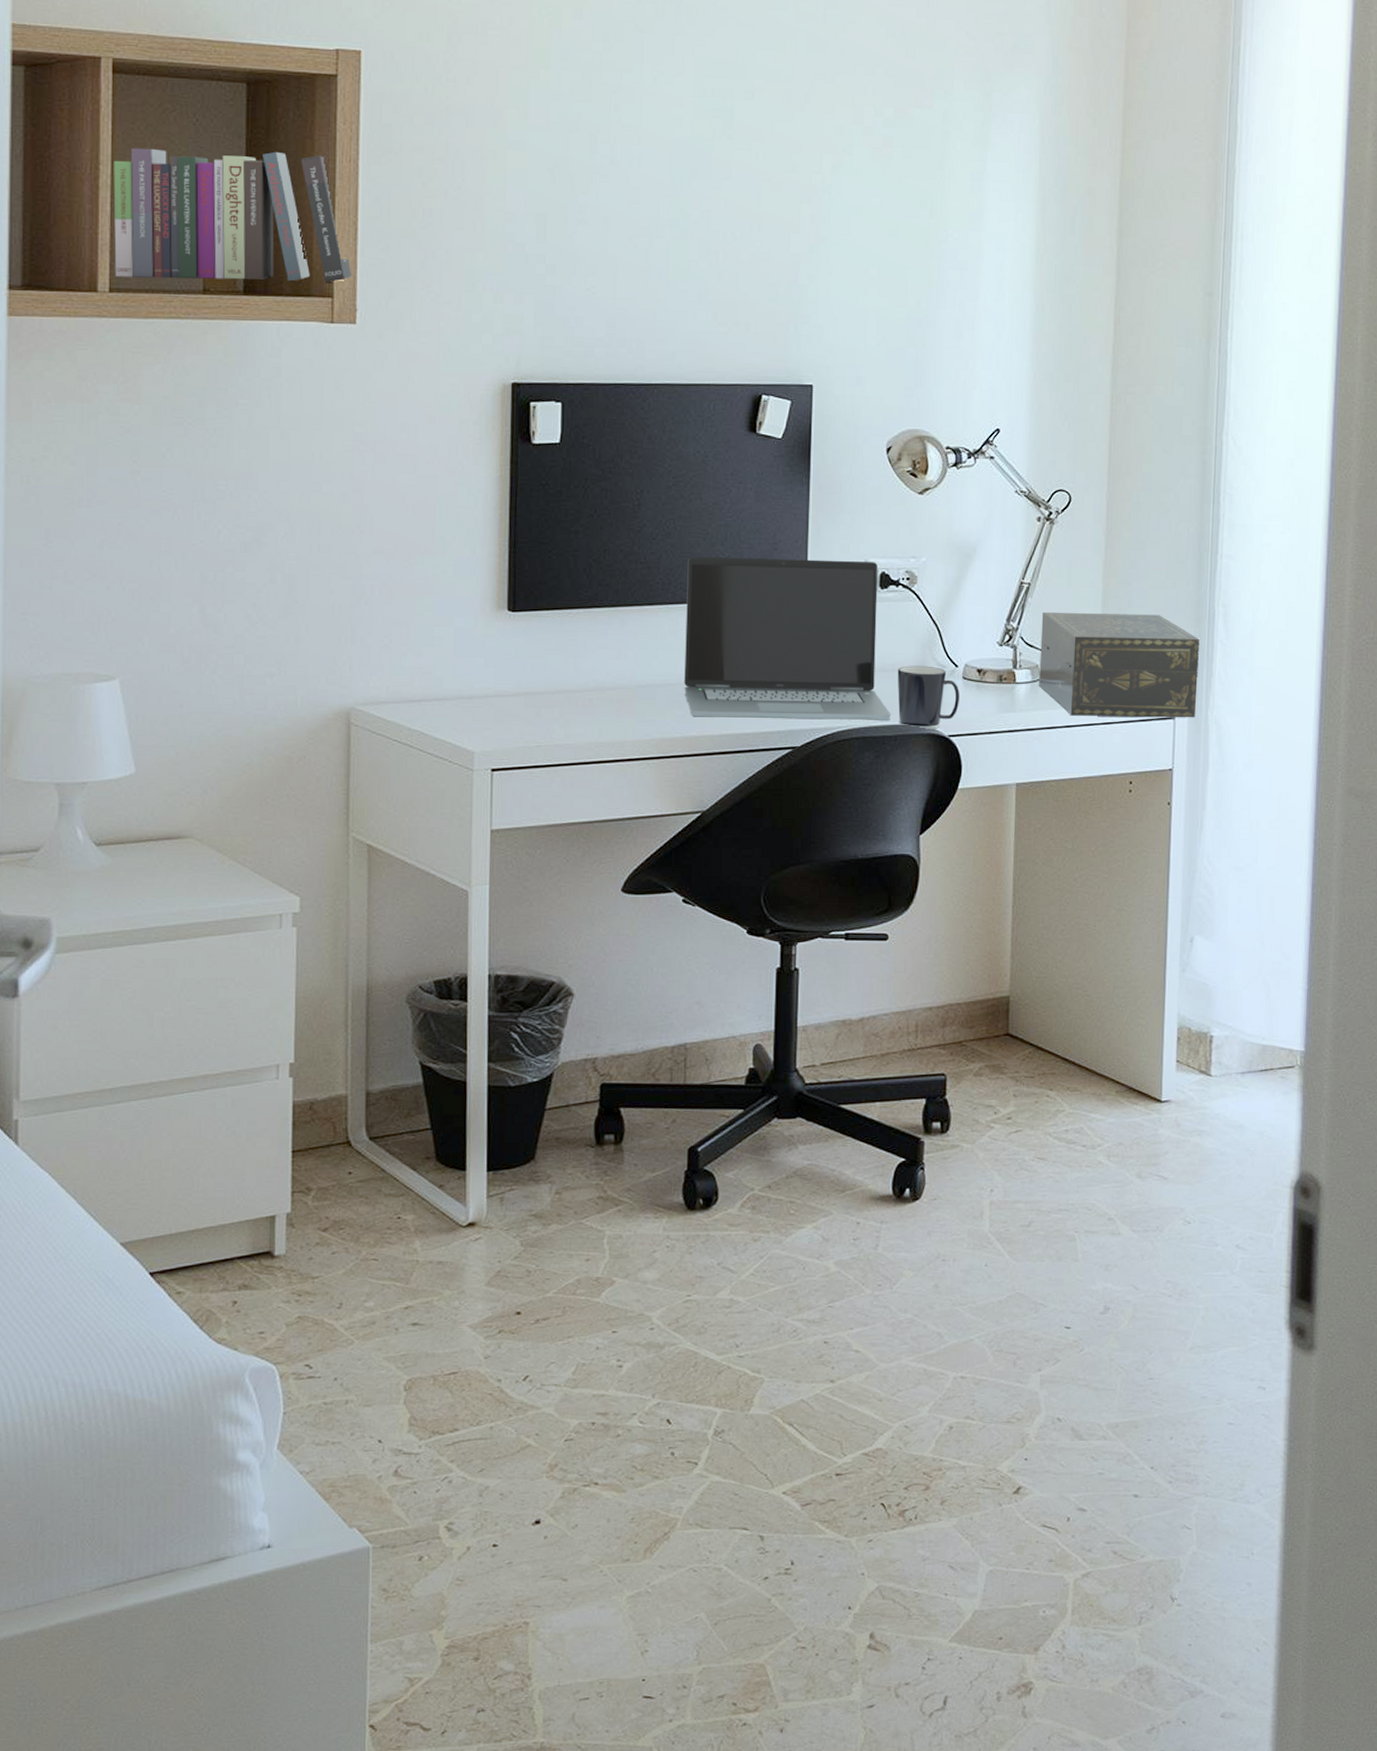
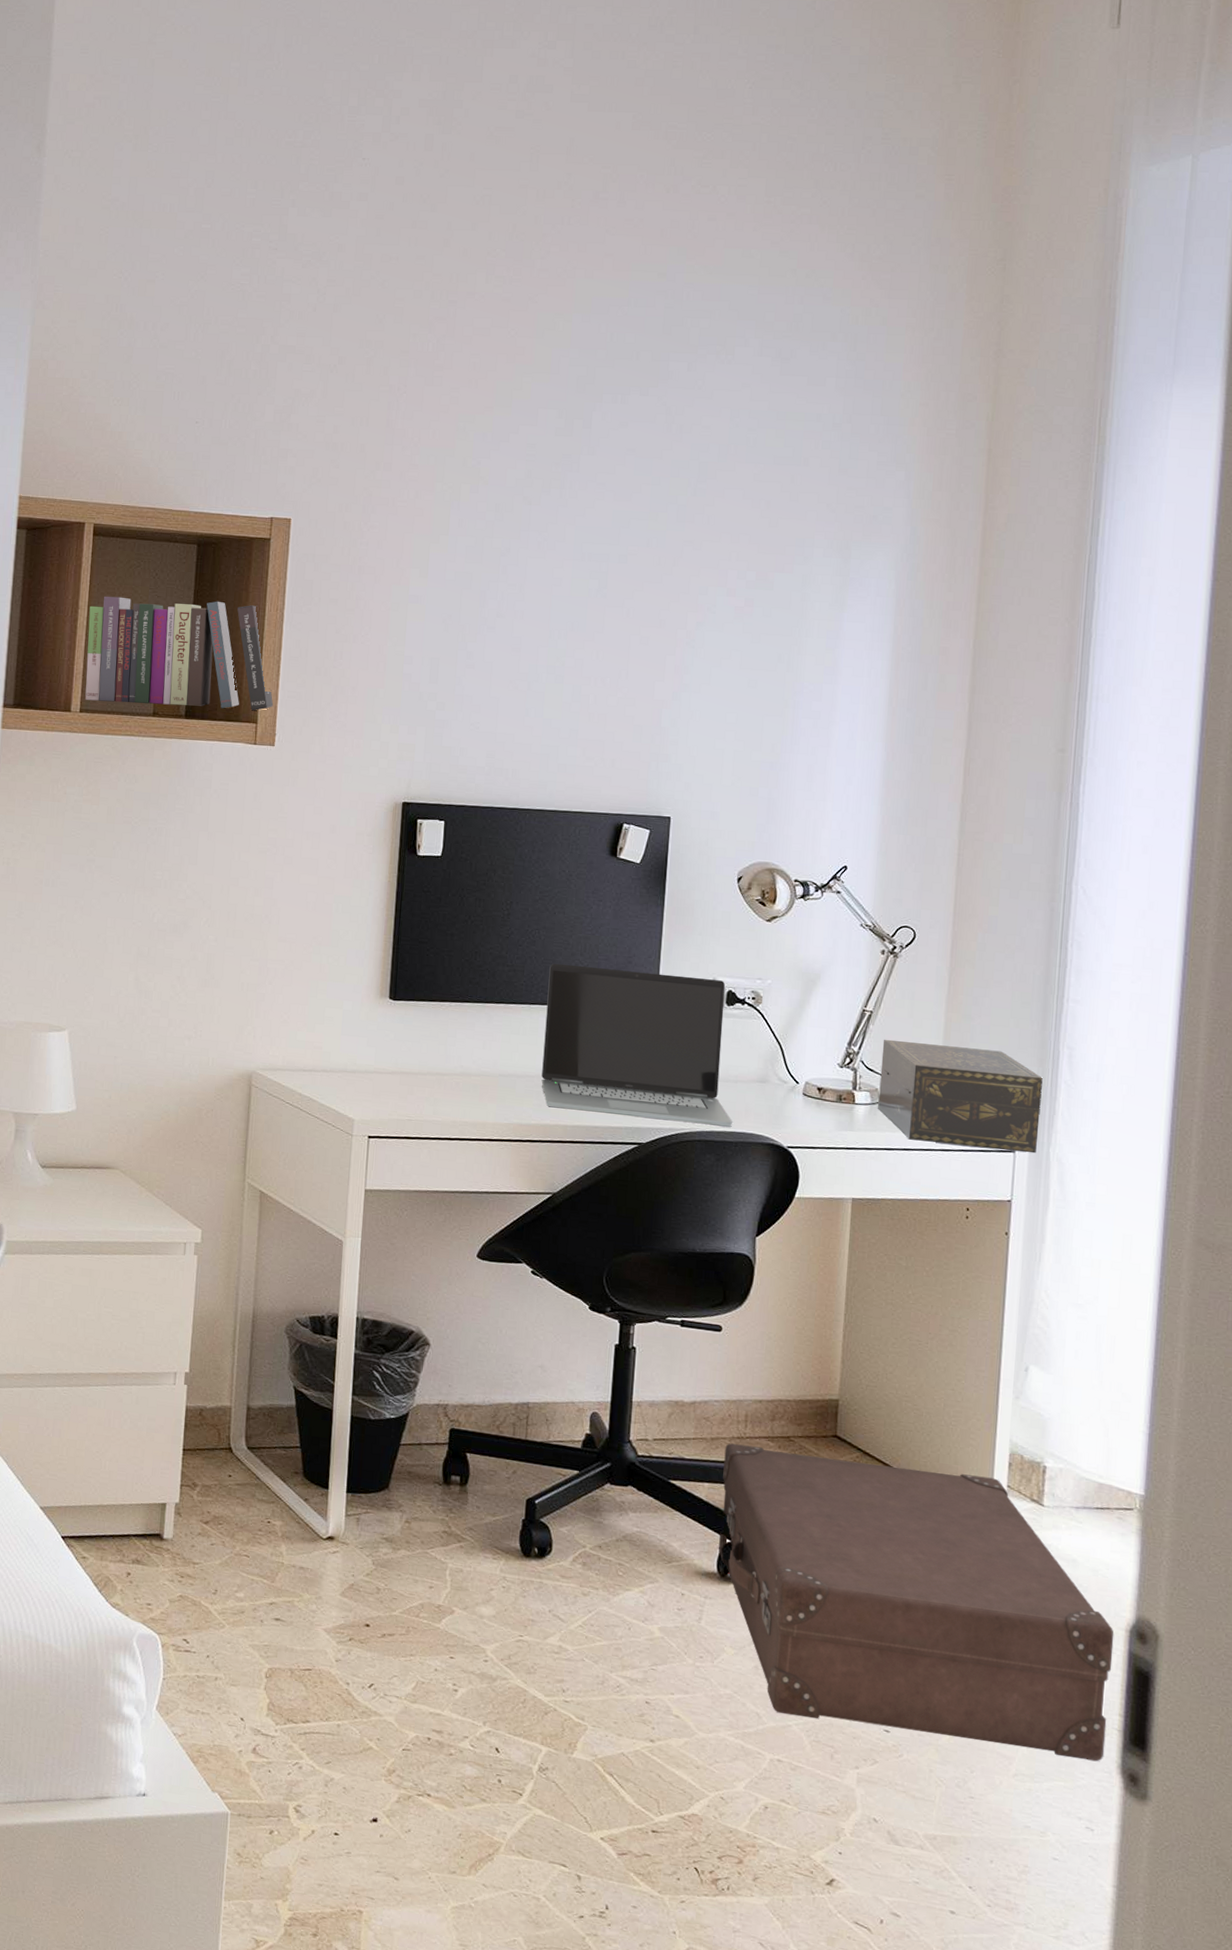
suitcase: none [893,1055,1280,1329] -> present [719,1443,1114,1762]
mug: present [897,665,959,730] -> none [739,1078,800,1141]

